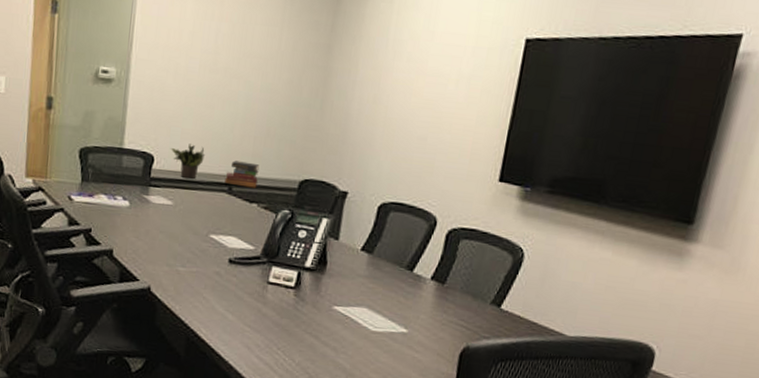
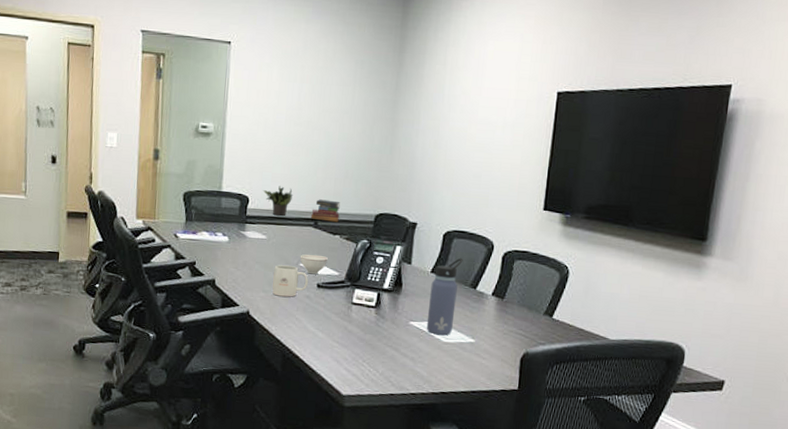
mug: none [177,235,219,273] -> present [272,265,309,297]
bowl: none [210,224,244,248] -> present [300,254,329,275]
water bottle: none [352,234,400,323] -> present [426,258,463,335]

